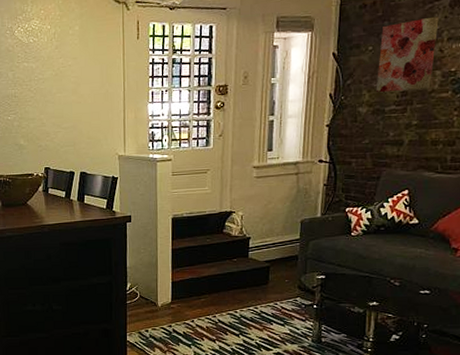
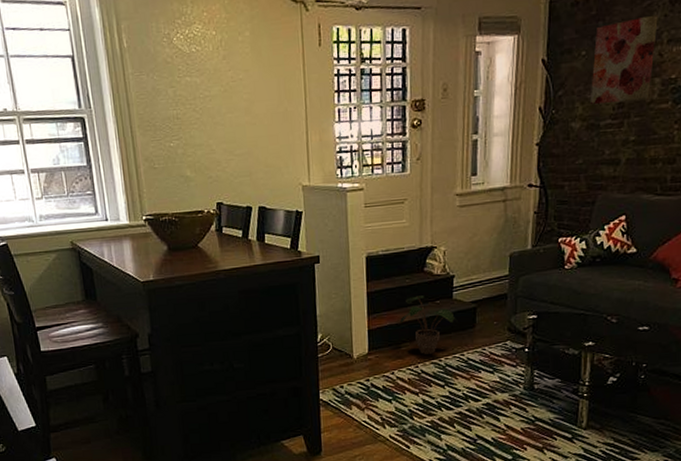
potted plant: none [201,254,252,306] -> present [400,295,458,354]

